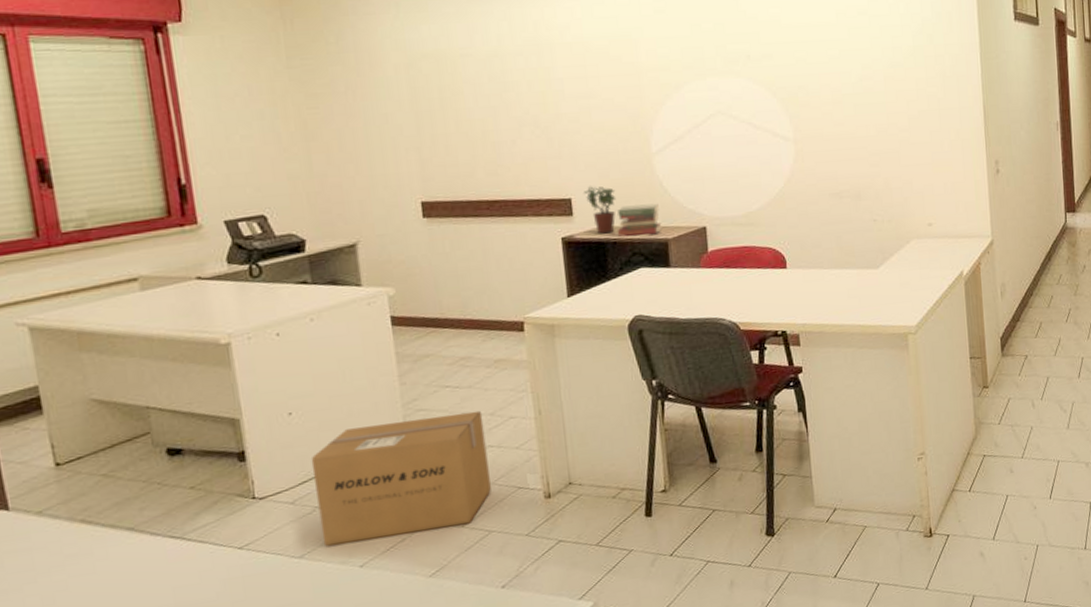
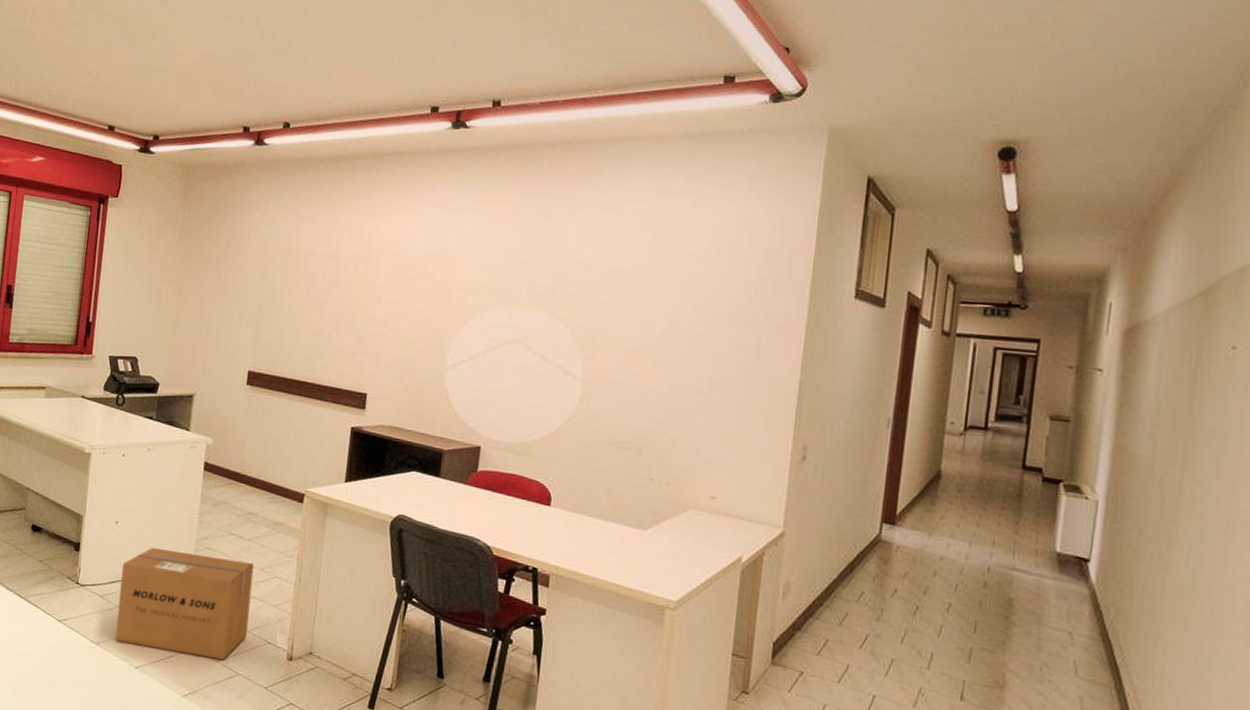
potted plant: present [584,186,617,234] -> none [379,386,406,433]
books: present [617,203,662,237] -> none [399,410,442,443]

